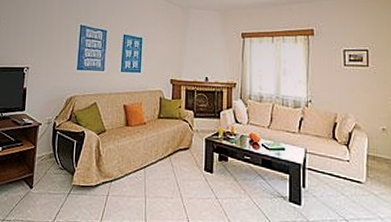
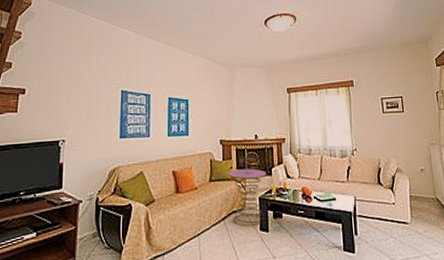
side table: none [176,109,215,166] -> present [228,168,267,227]

